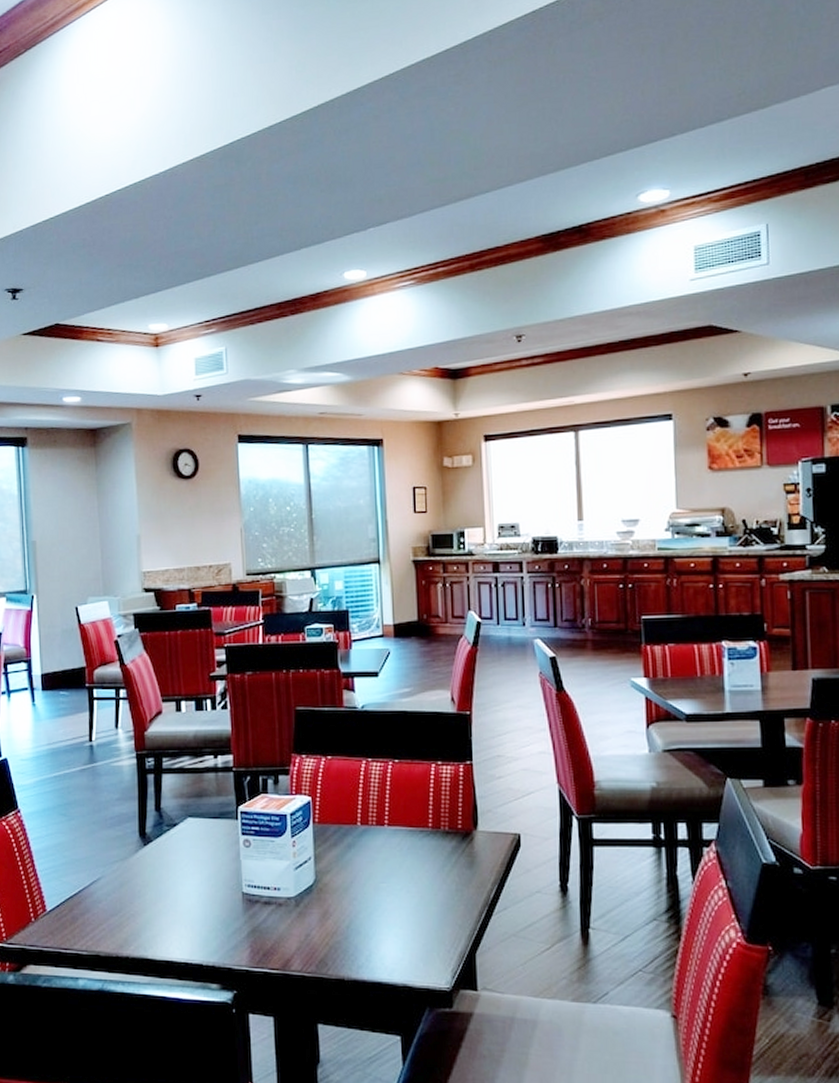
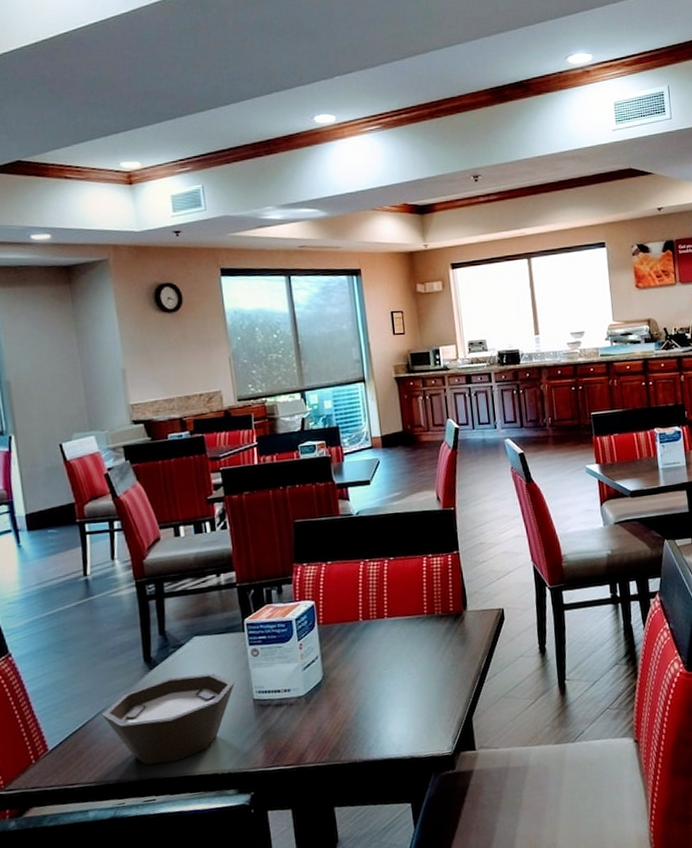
bowl: none [96,856,225,944] -> present [101,673,235,765]

